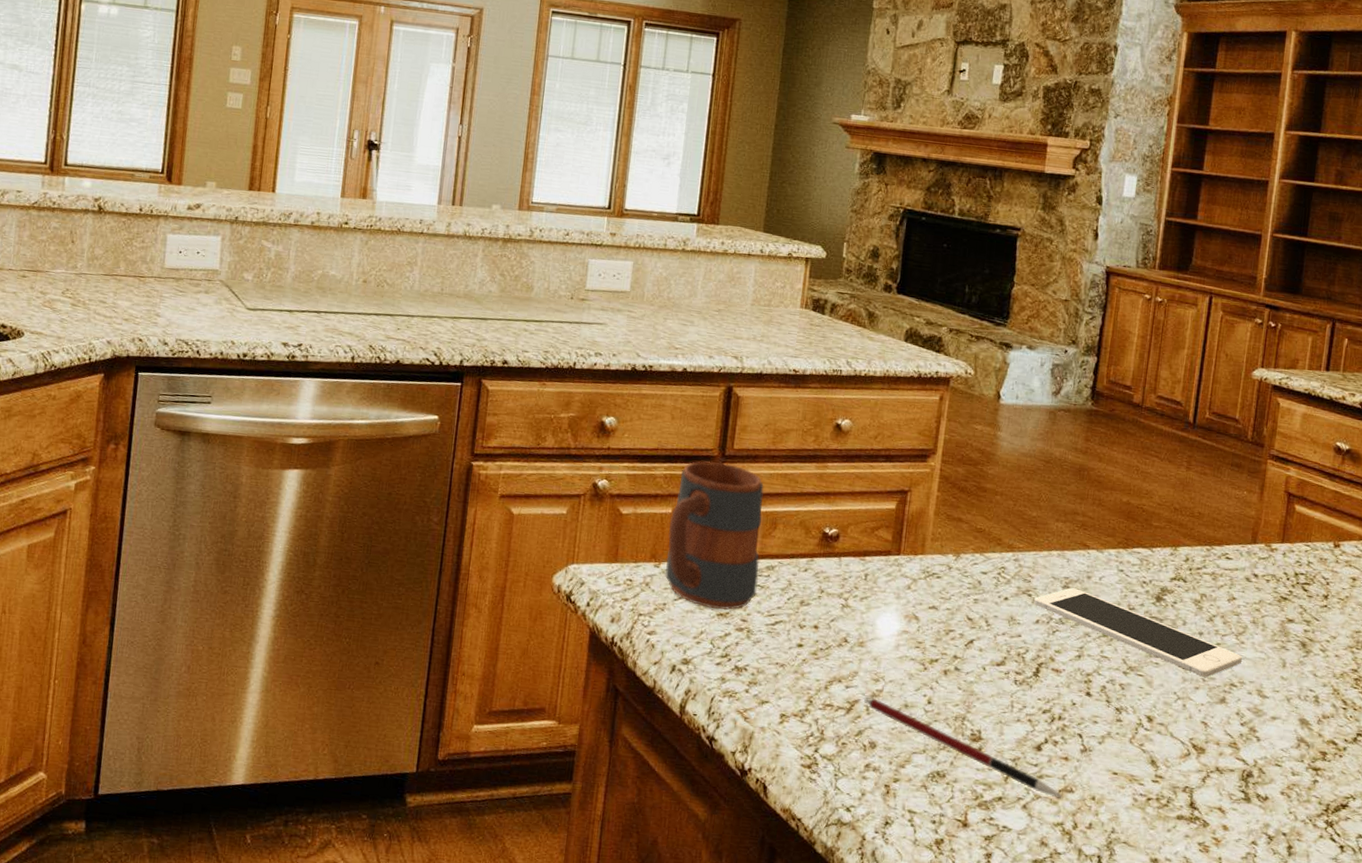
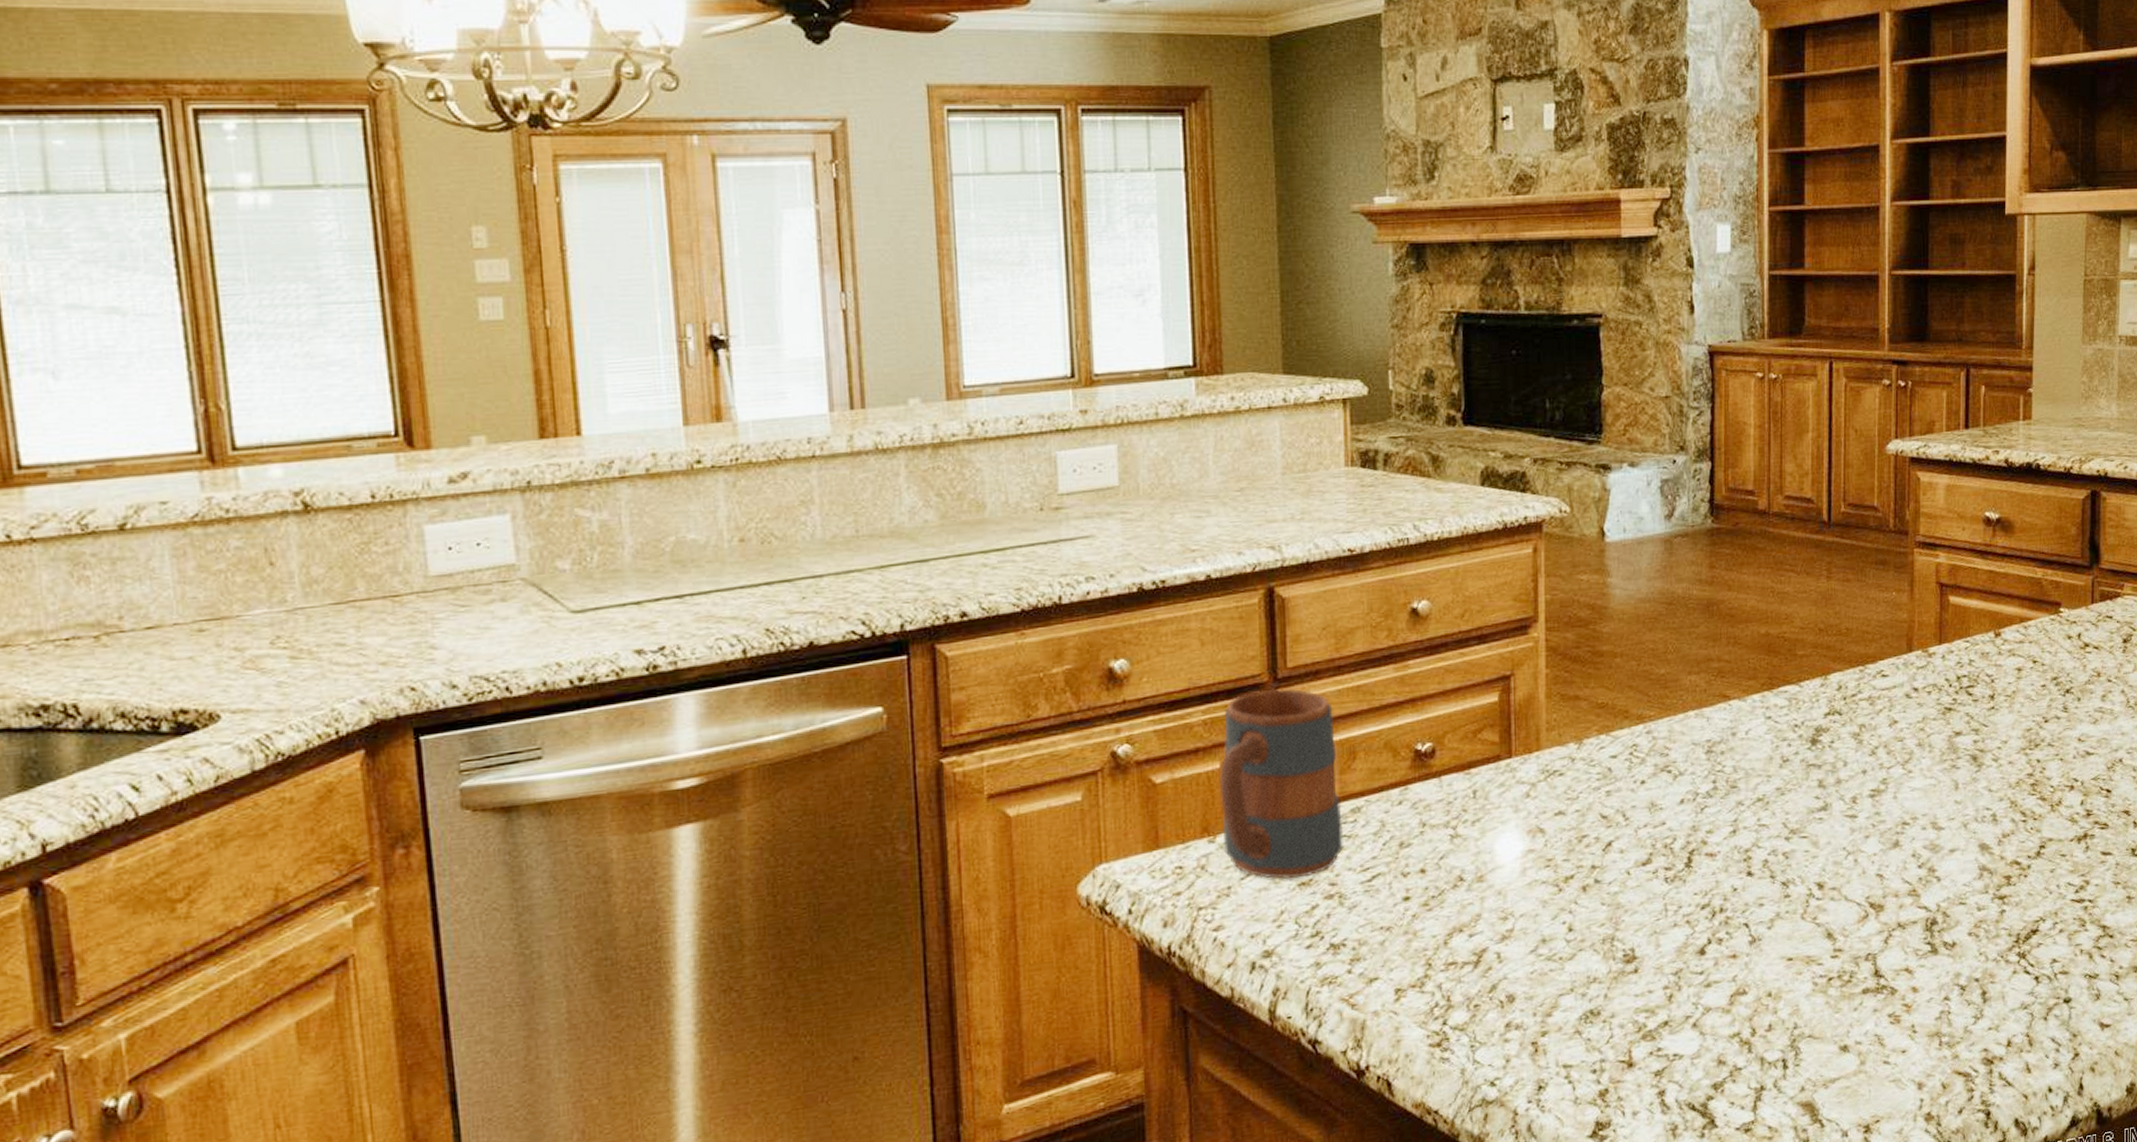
pen: present [864,696,1064,800] -> none [1493,941,1737,1006]
cell phone: present [1034,588,1242,677] -> none [1675,751,1911,823]

